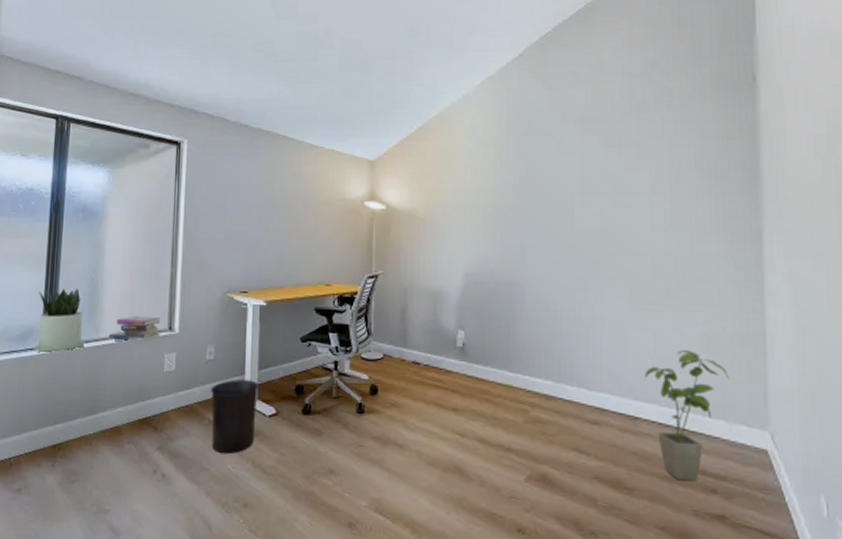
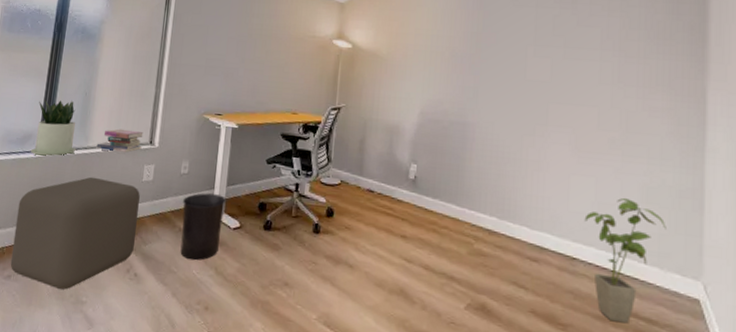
cube: none [20,371,162,499] -> present [10,176,140,290]

